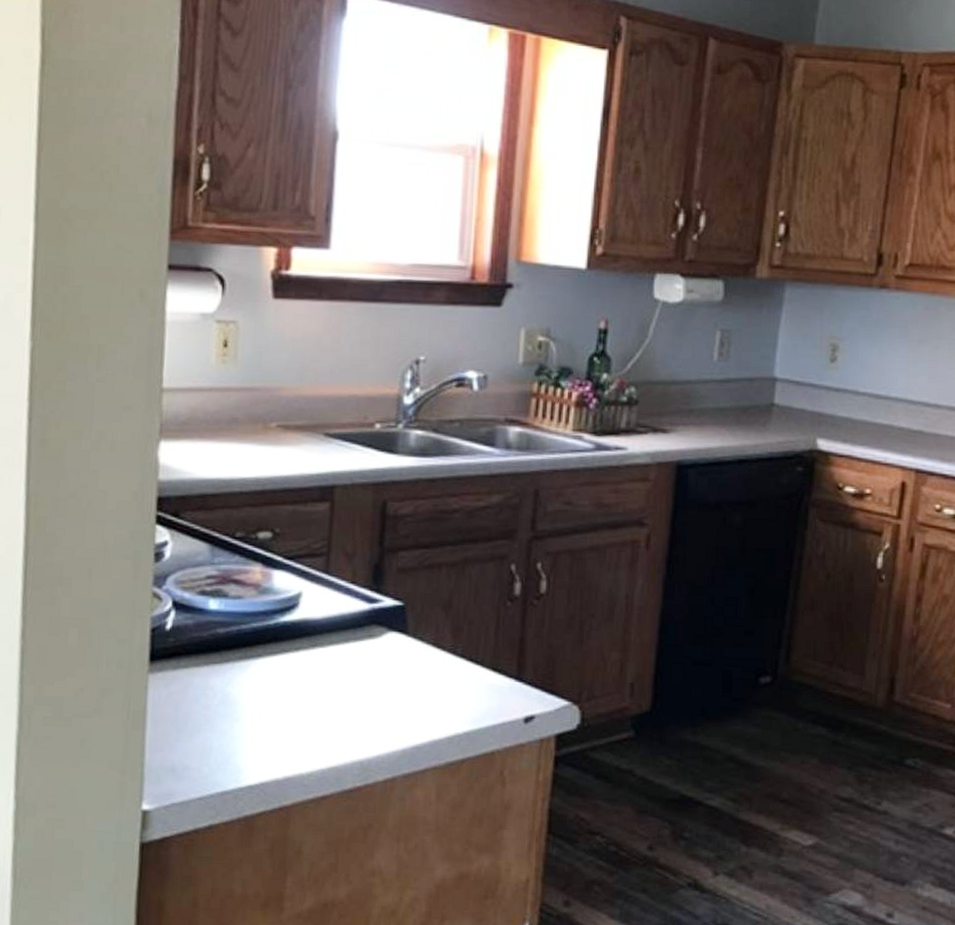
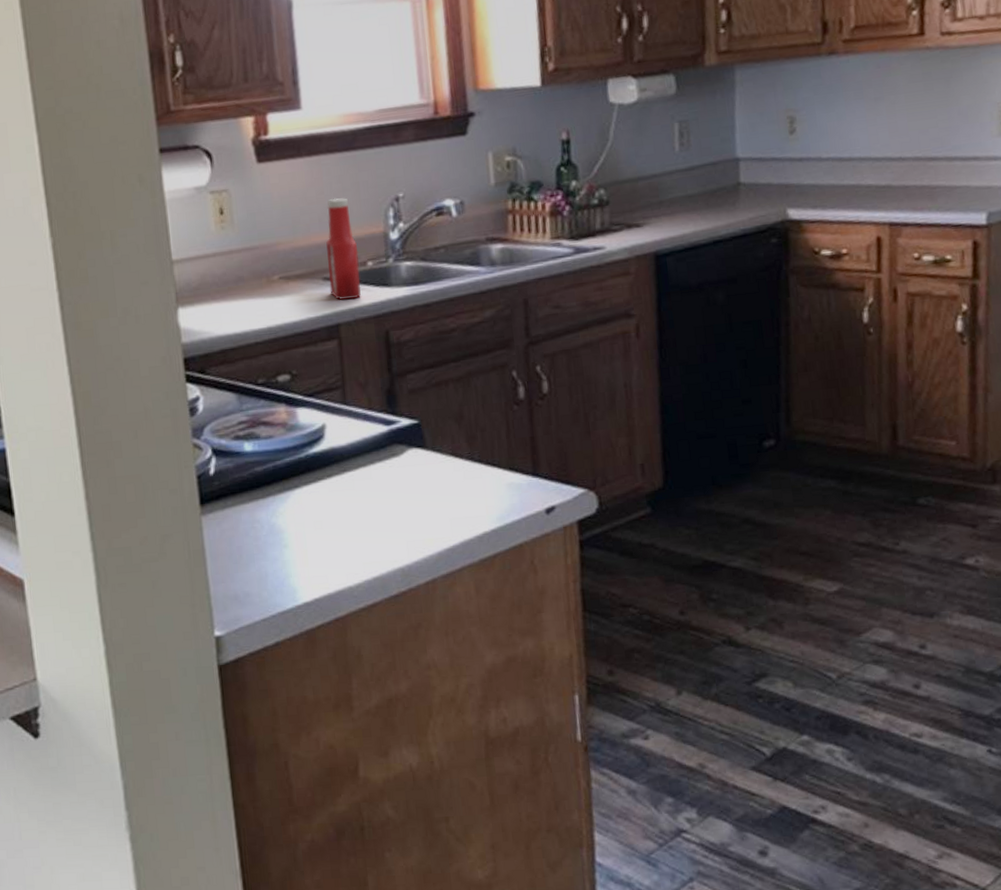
ketchup bottle: none [330,349,368,461] -> present [326,198,361,301]

